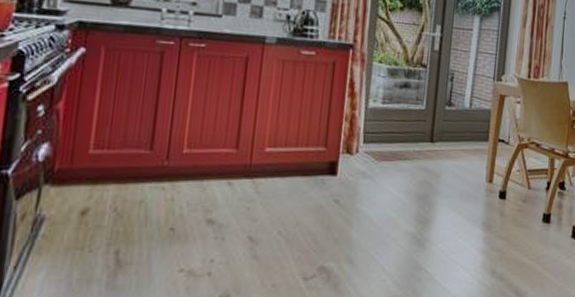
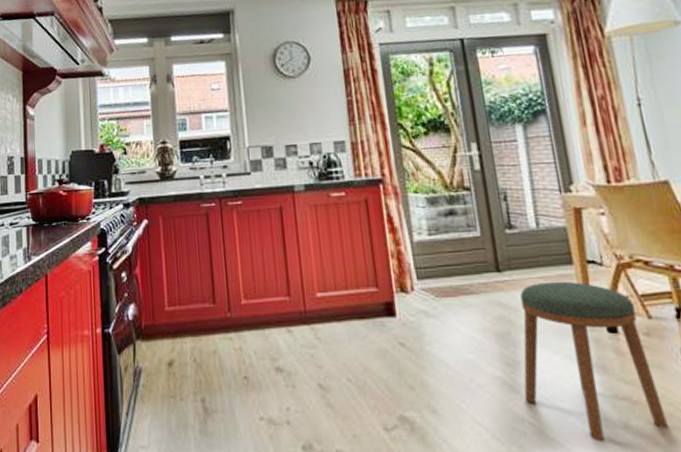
stool: none [426,154,522,285] -> present [520,281,668,442]

